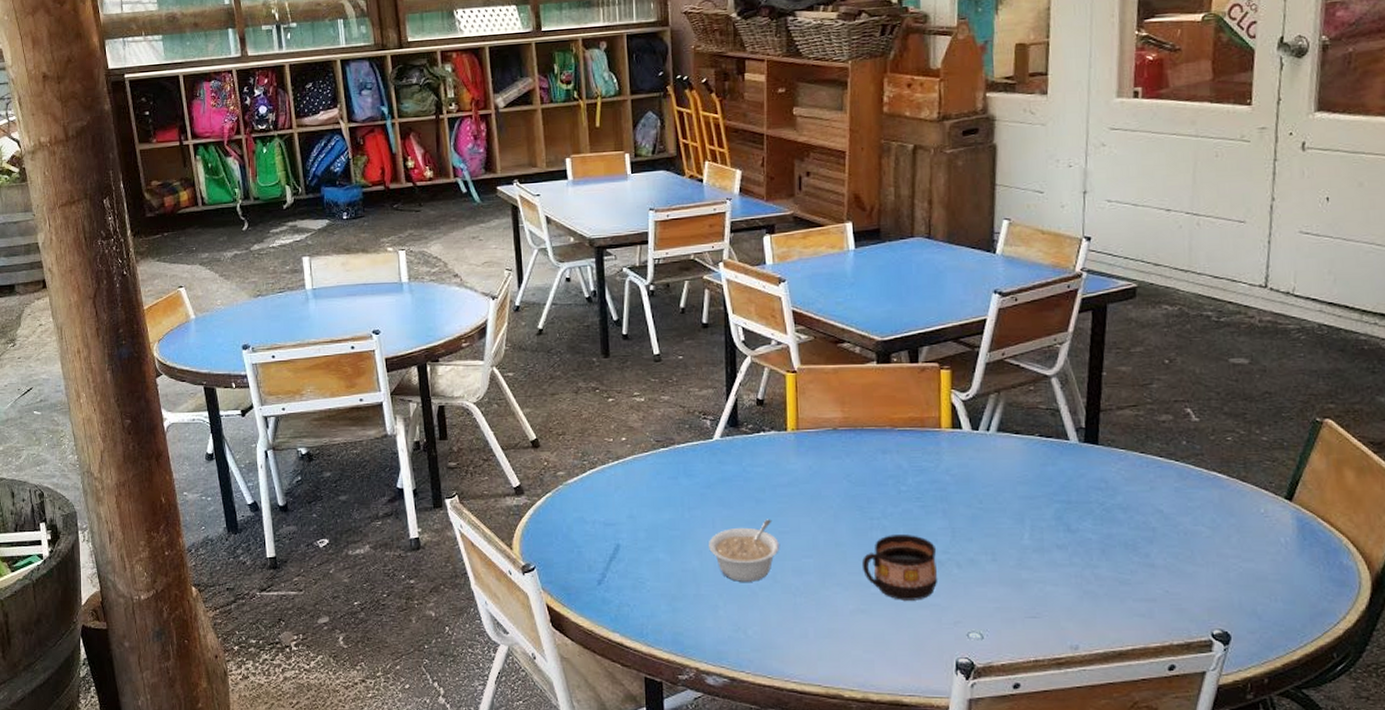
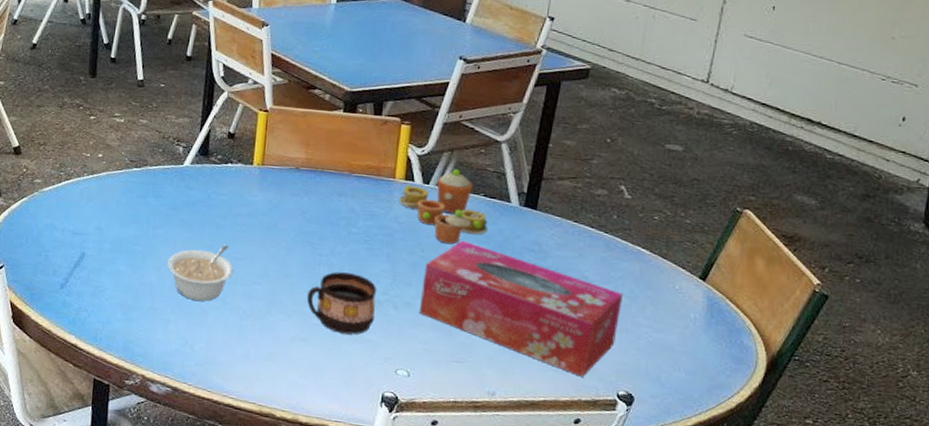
toy tea set: none [946,411,1048,492] -> present [398,169,488,245]
tissue box: none [984,486,1205,619] -> present [419,240,624,377]

